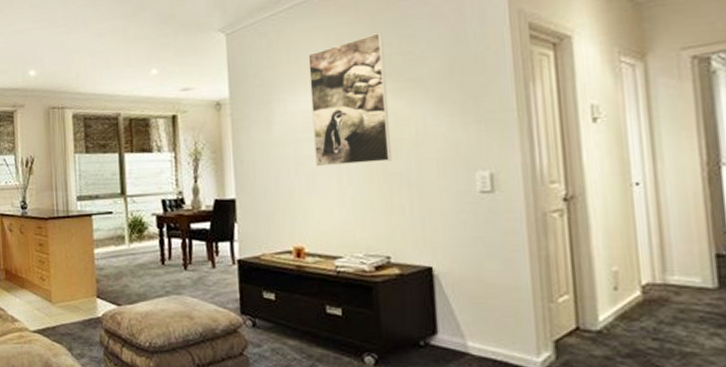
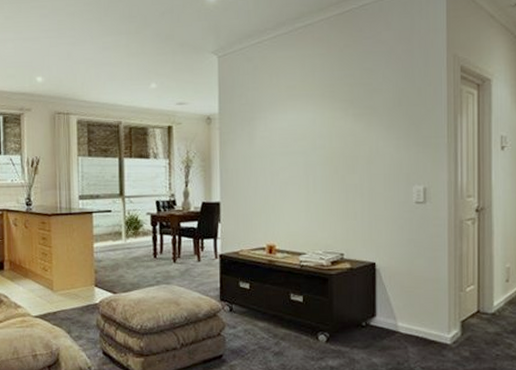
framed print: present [308,33,393,167] -> none [287,65,350,177]

